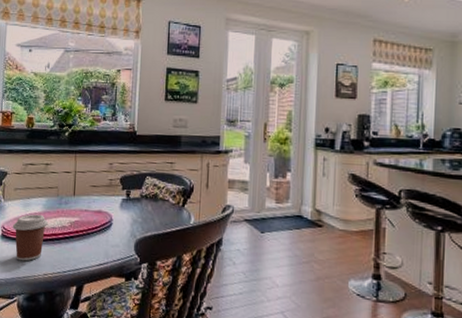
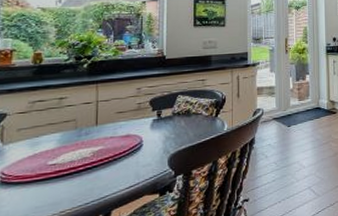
coffee cup: present [13,214,48,262] -> none [16,151,64,205]

